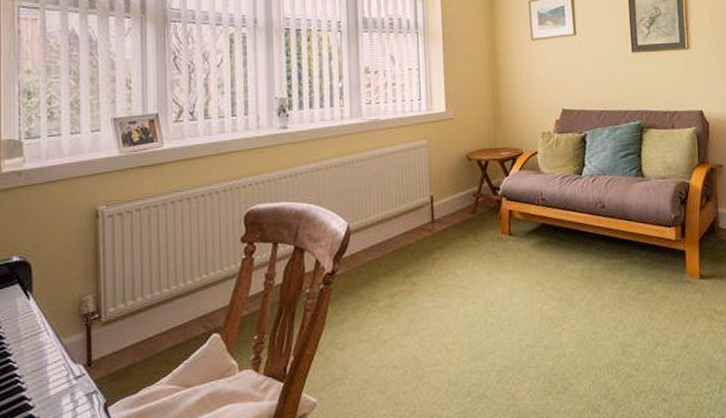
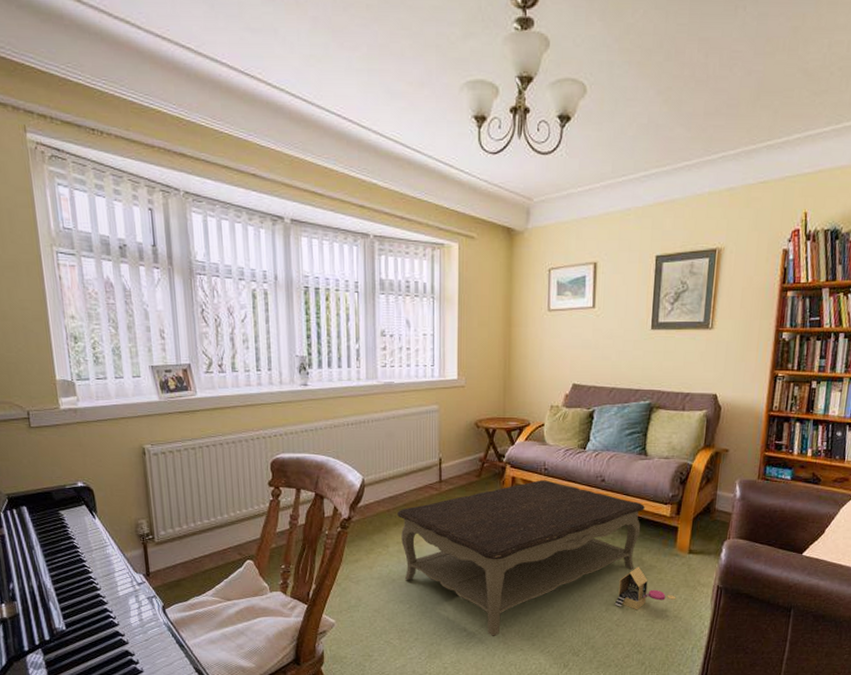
coffee table: none [387,211,649,399] -> present [397,480,645,636]
toy house: none [630,299,695,350] -> present [614,567,676,610]

